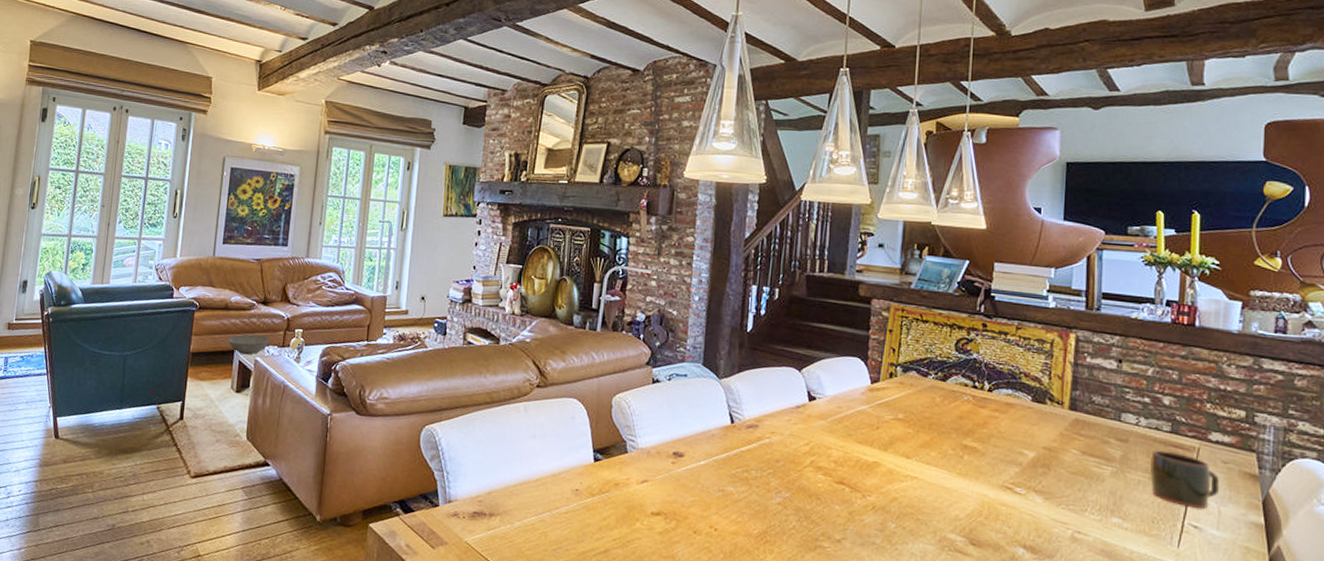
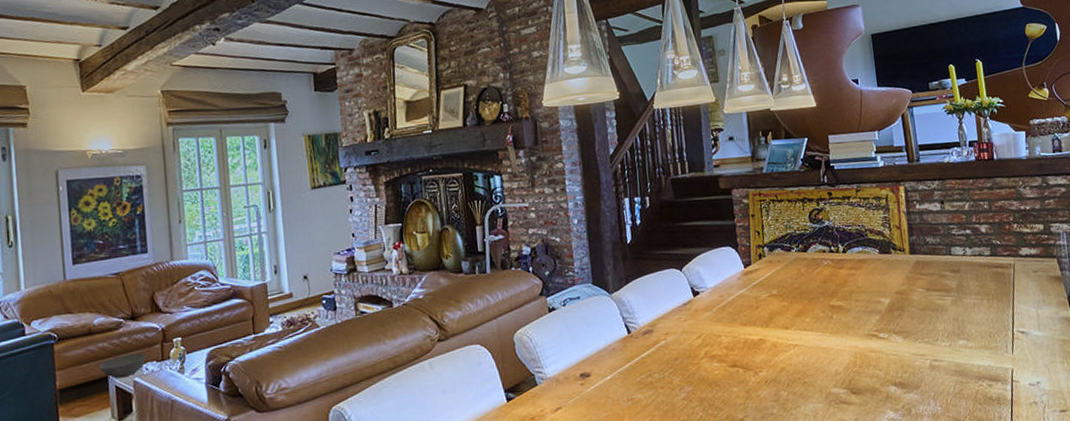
mug: present [1150,450,1219,509] -> none [979,272,1035,317]

